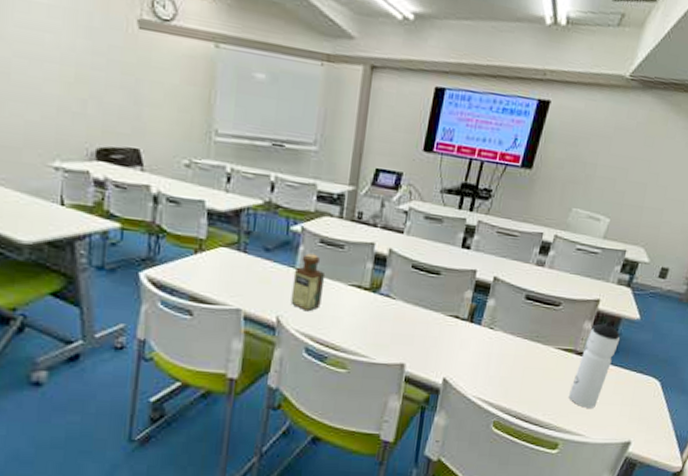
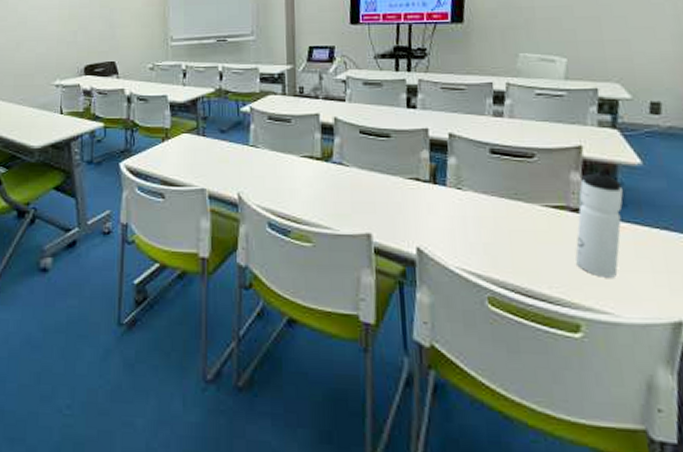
bottle: present [290,253,326,312] -> none [248,130,278,186]

